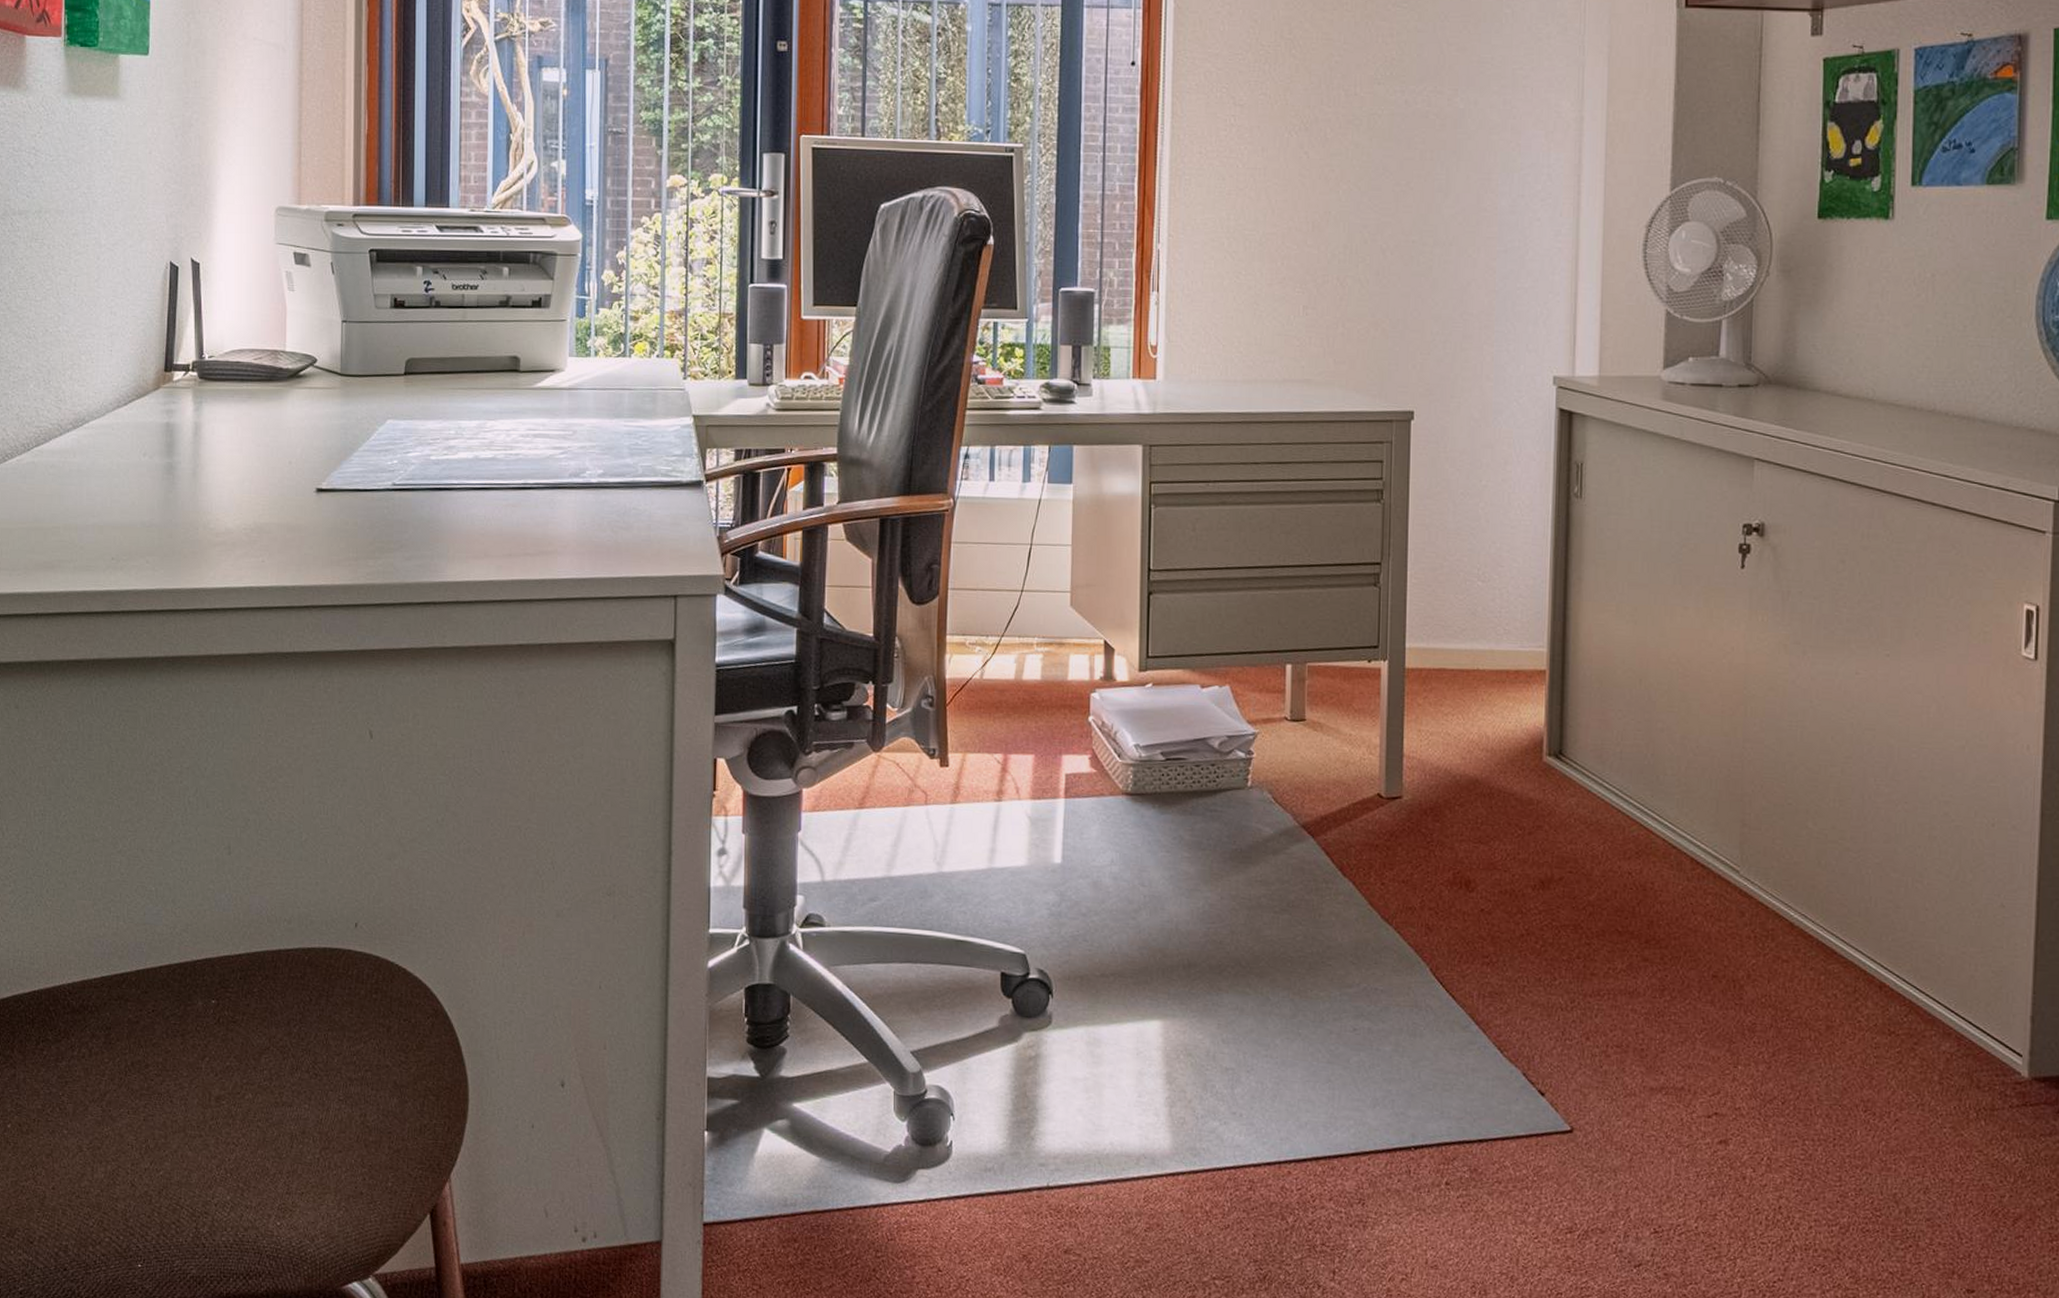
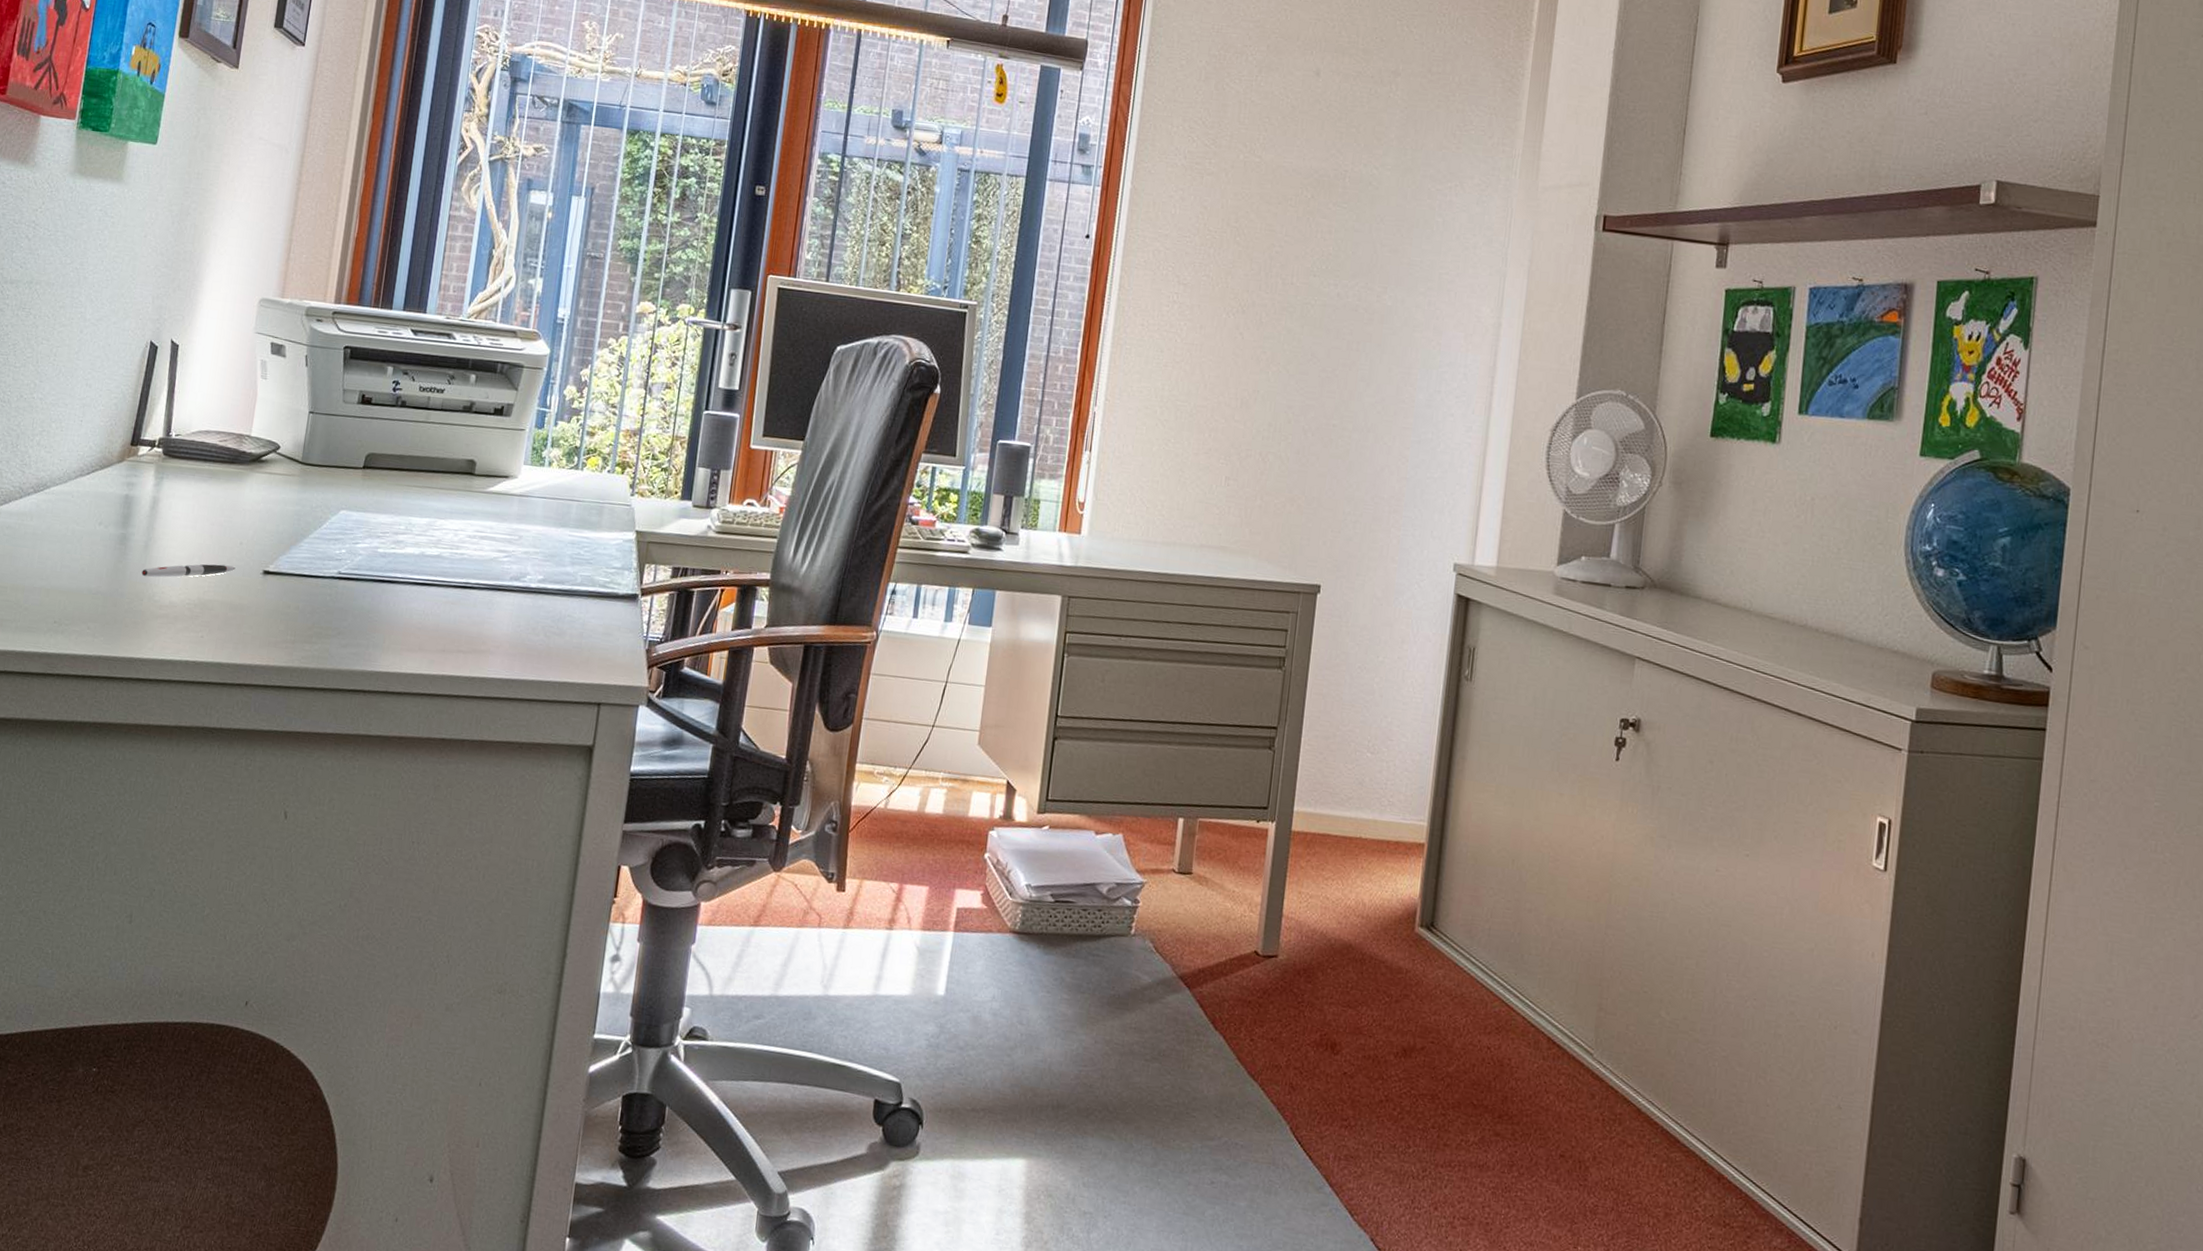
pen: none [193,486,288,505] -> present [141,564,236,578]

